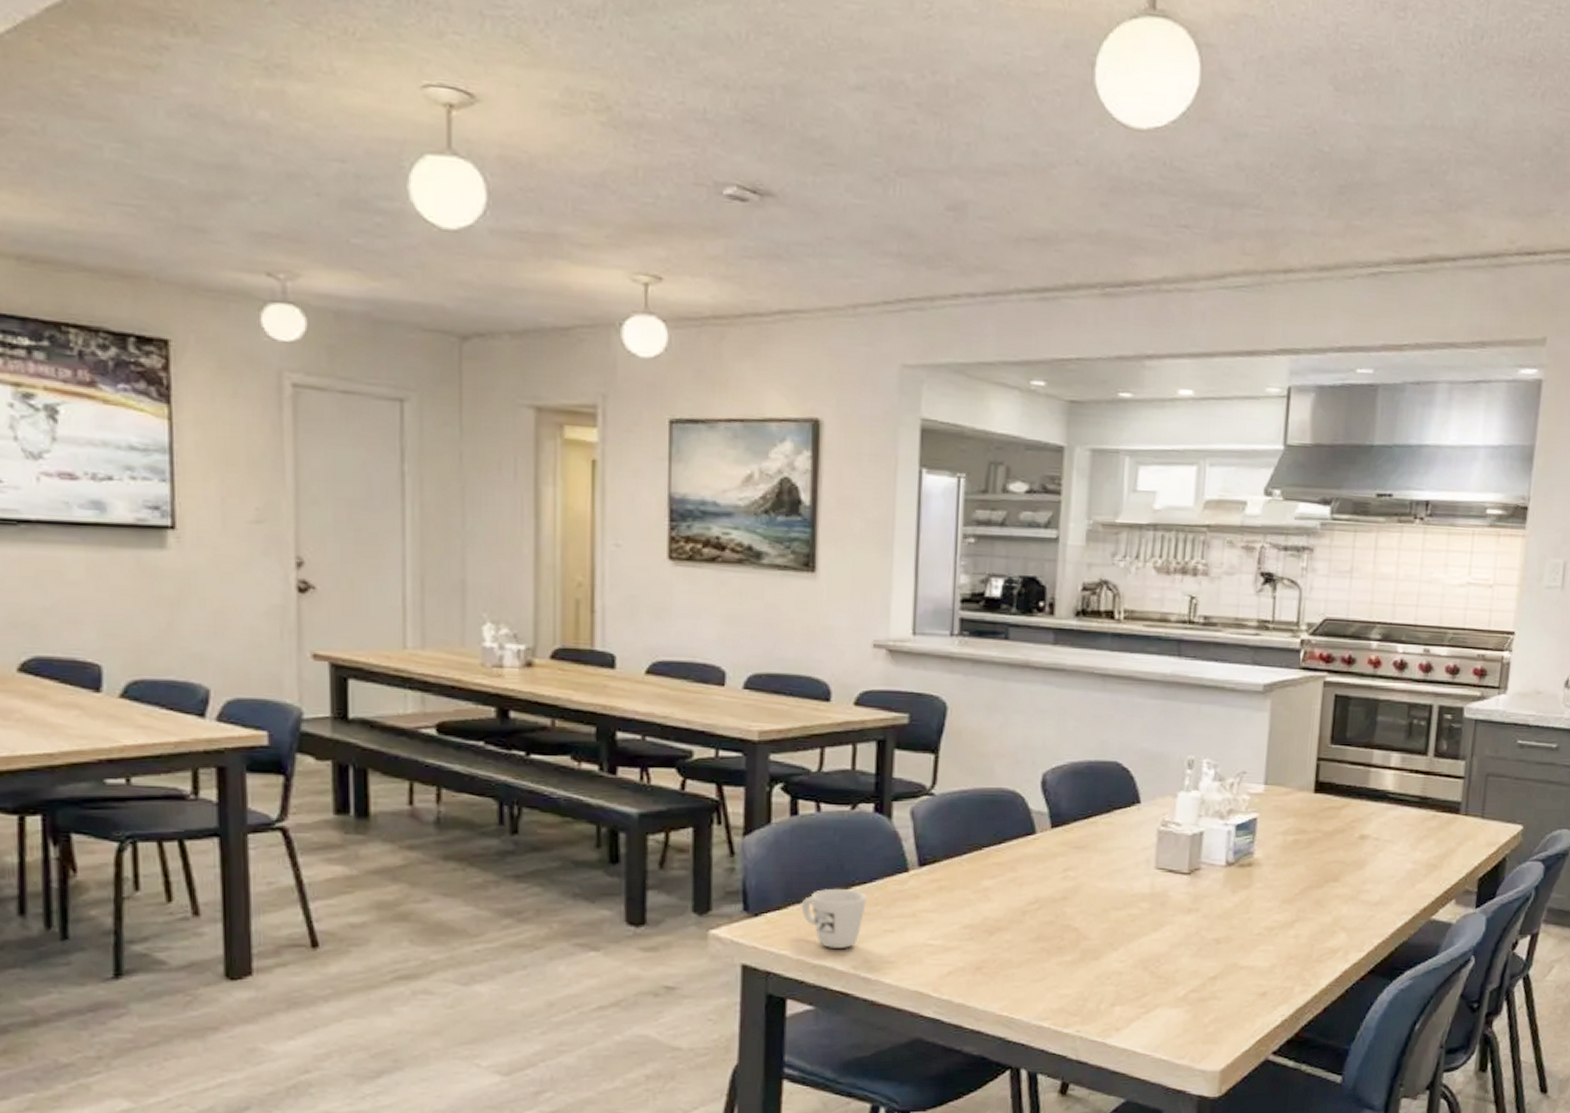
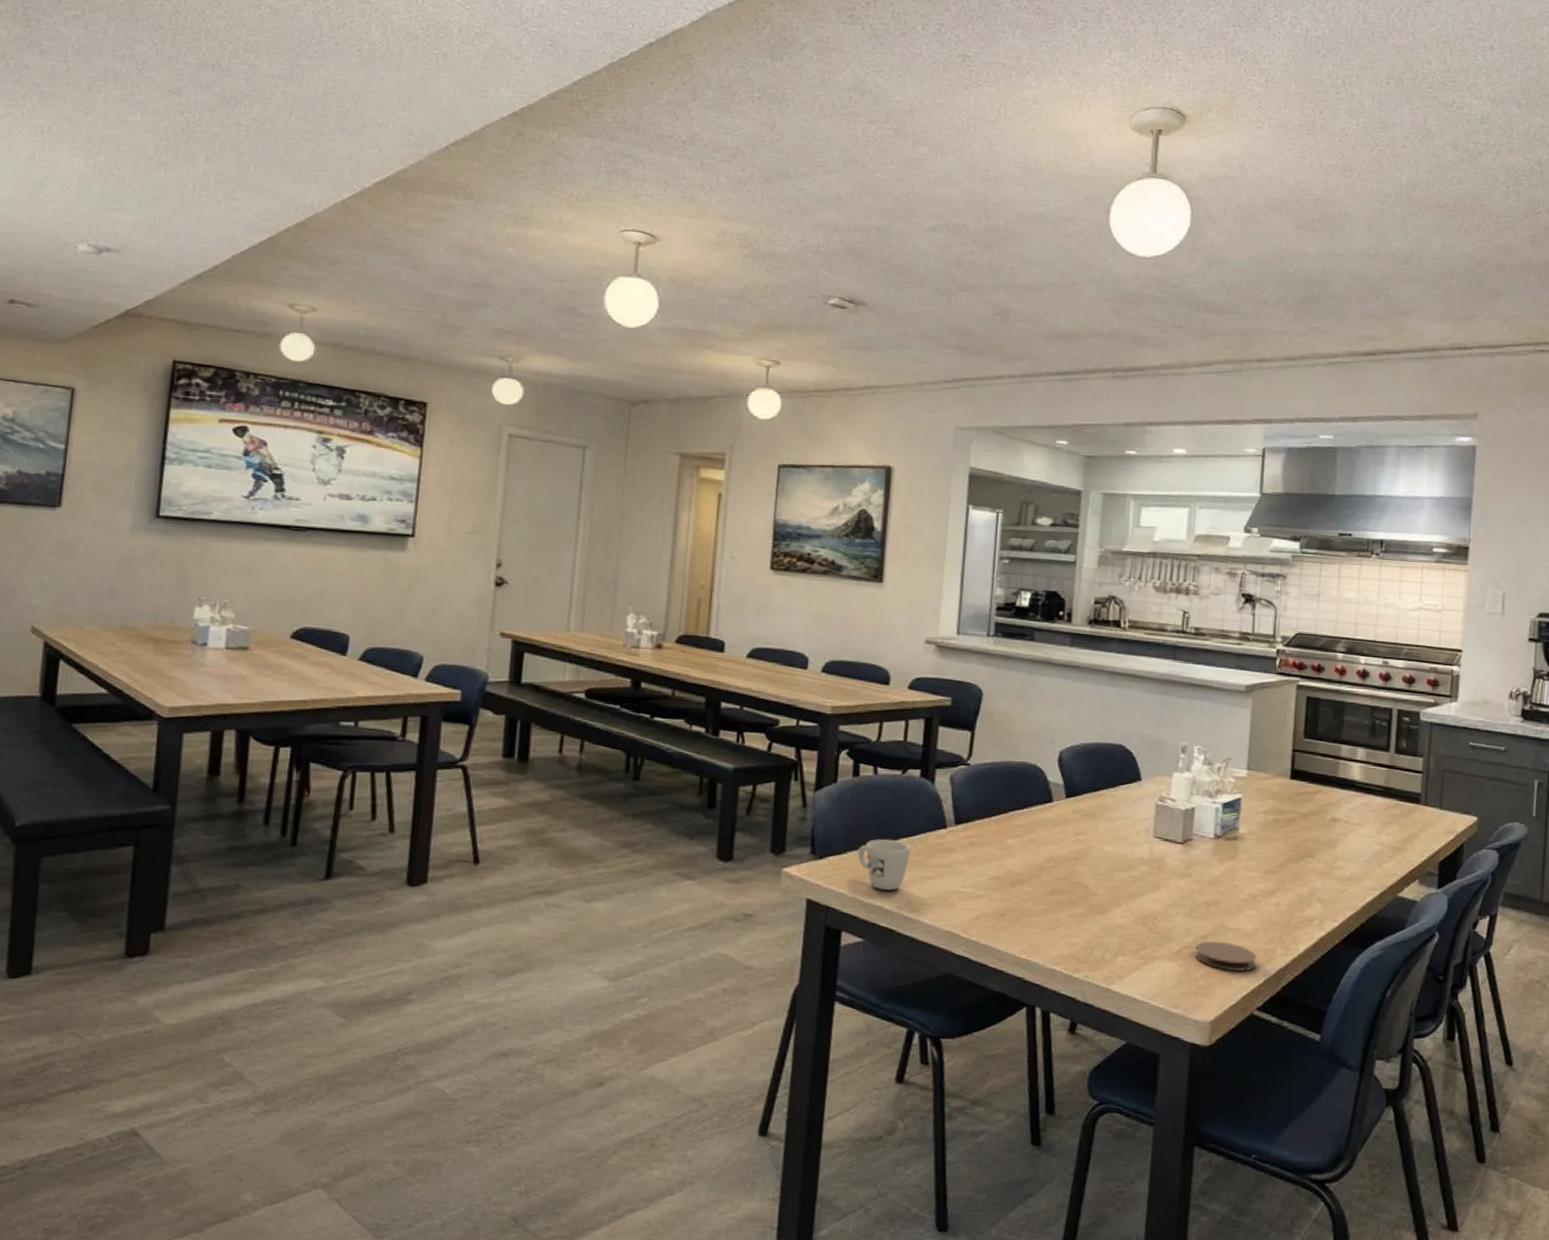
coaster: none [1203,982,1273,1015] -> present [1195,941,1257,972]

